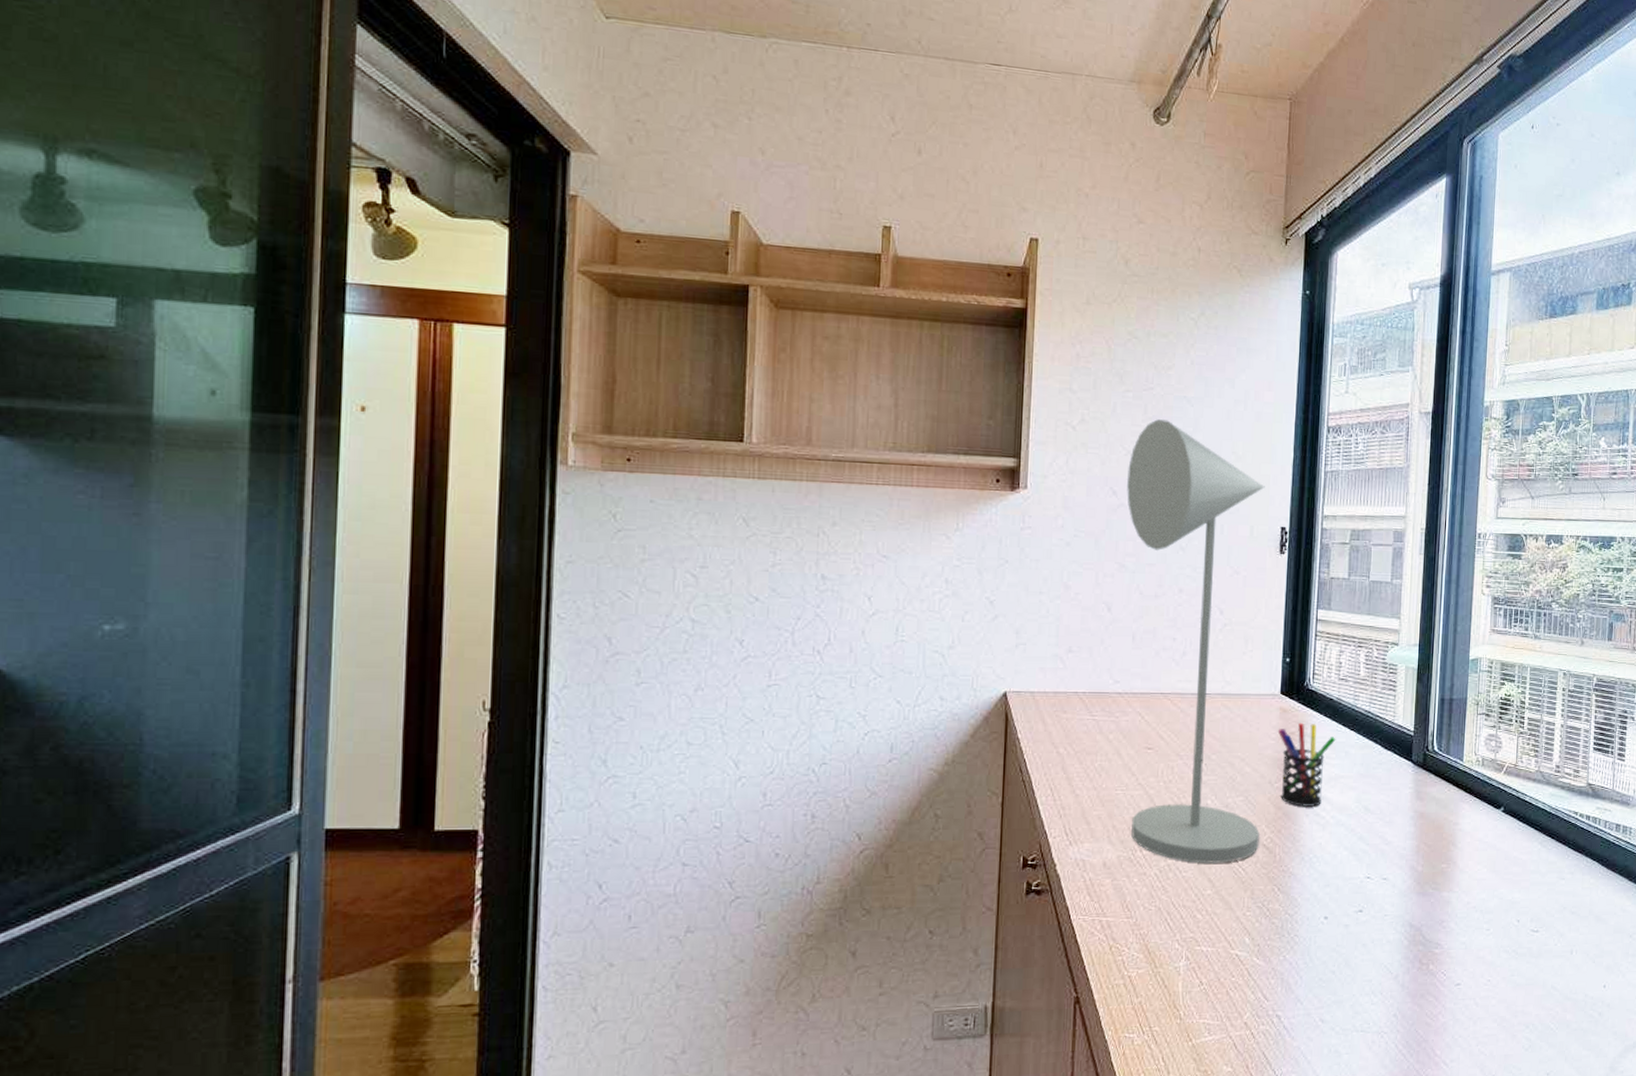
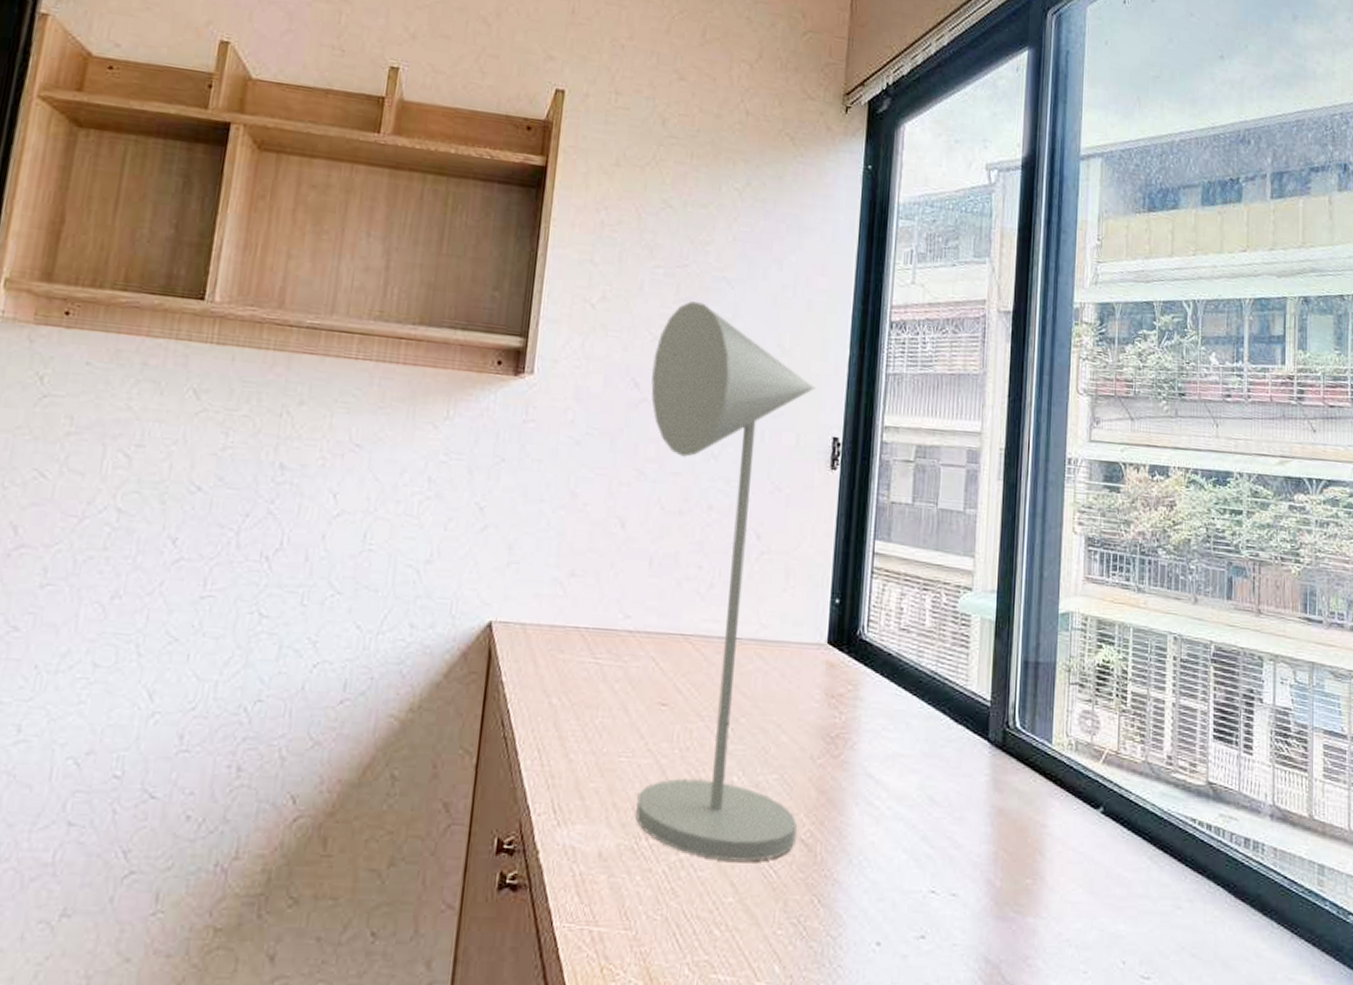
pen holder: present [1277,723,1336,807] -> none [823,682,895,793]

